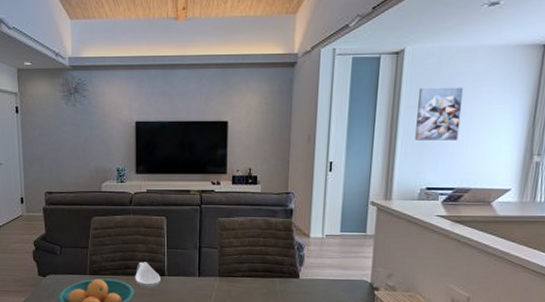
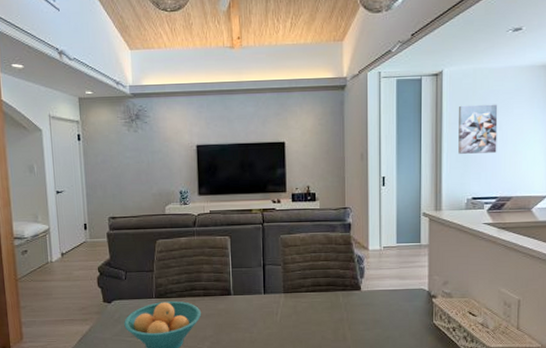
spoon rest: present [135,262,160,289] -> none [201,282,227,309]

